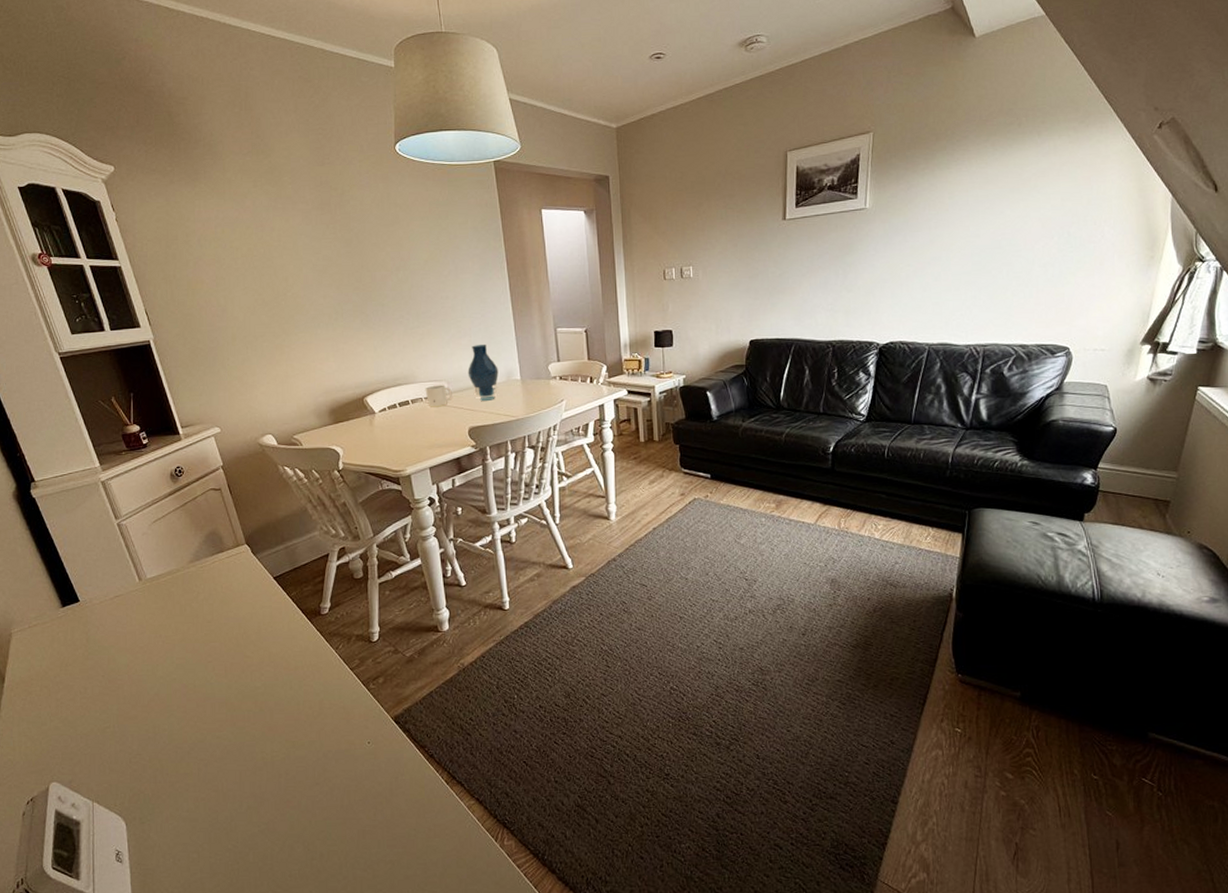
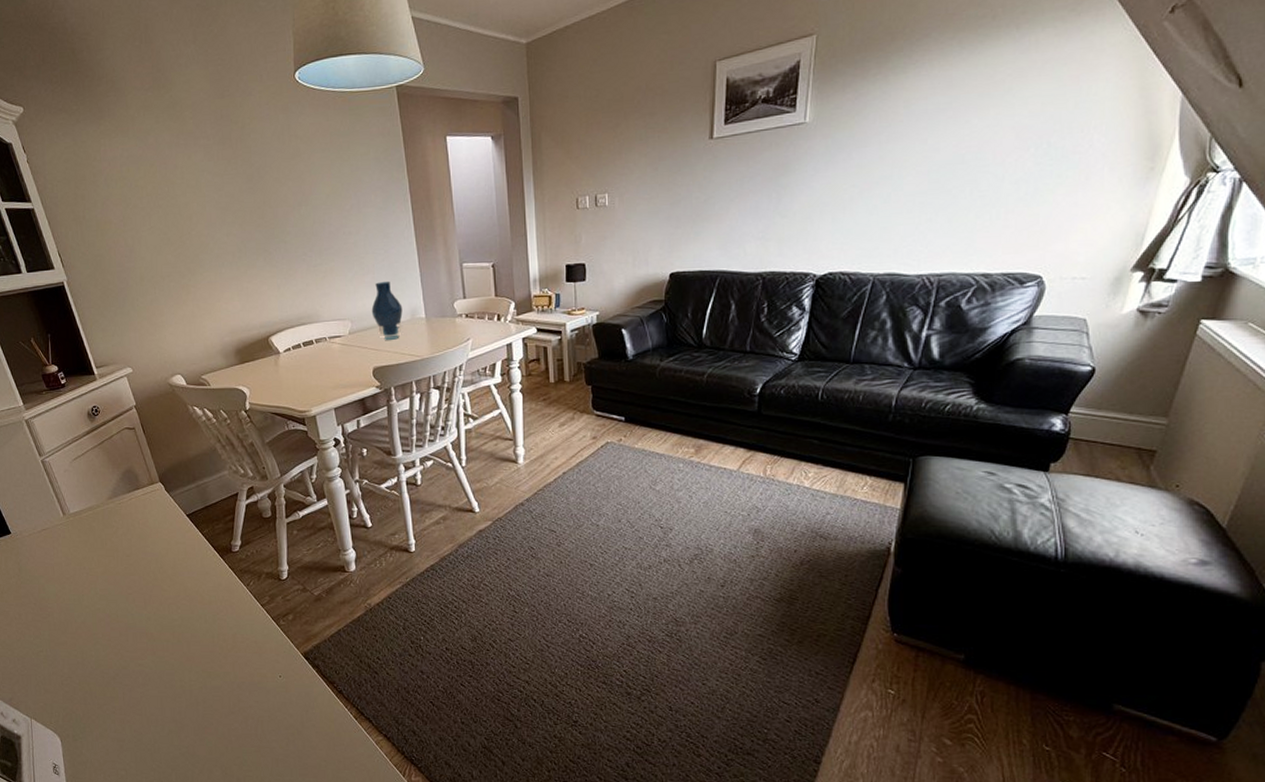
mug: present [425,385,452,408] -> none [329,324,356,348]

